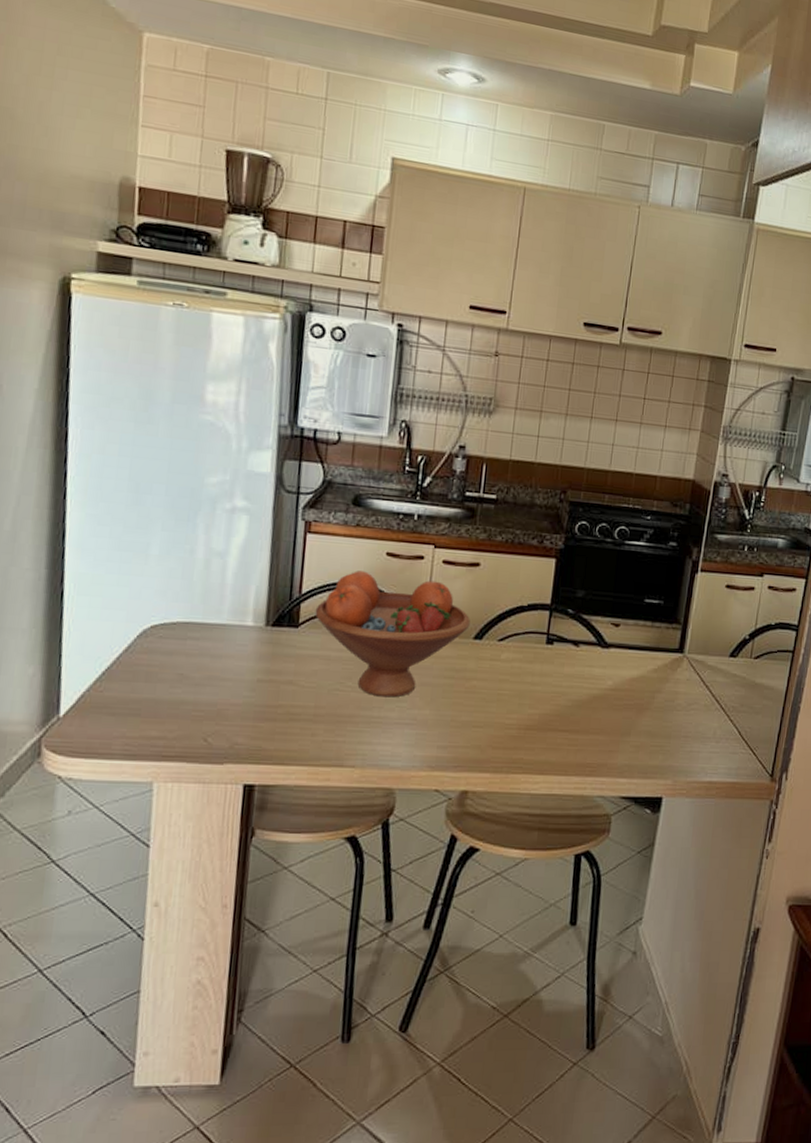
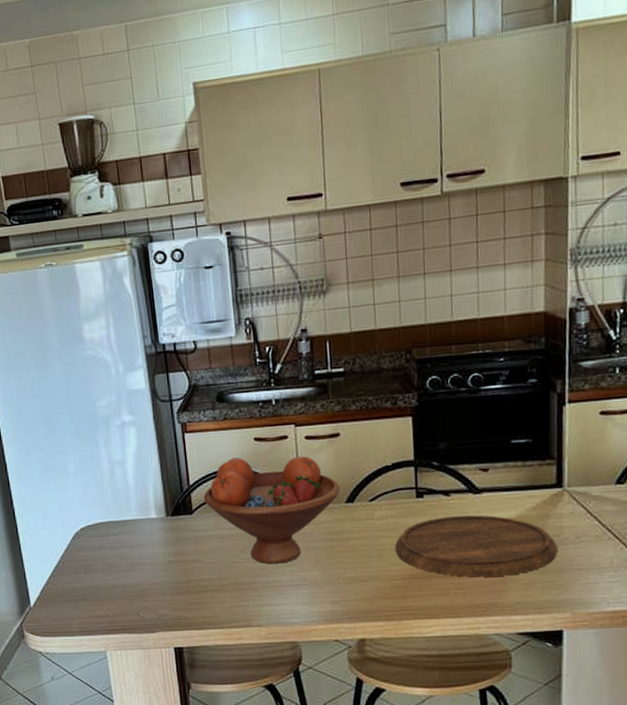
cutting board: none [516,667,670,736] -> present [395,515,557,577]

